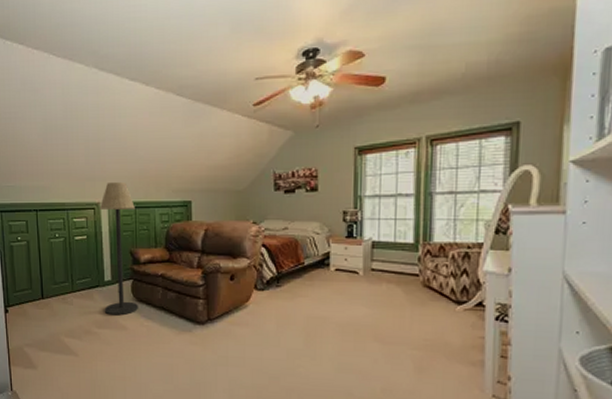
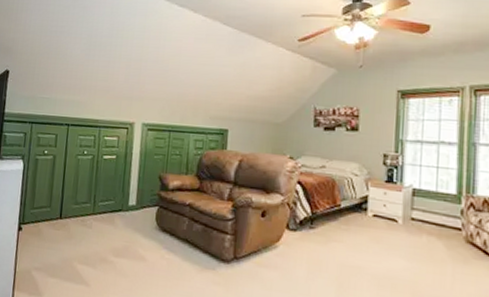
floor lamp: present [99,181,139,316] -> none [124,102,170,245]

